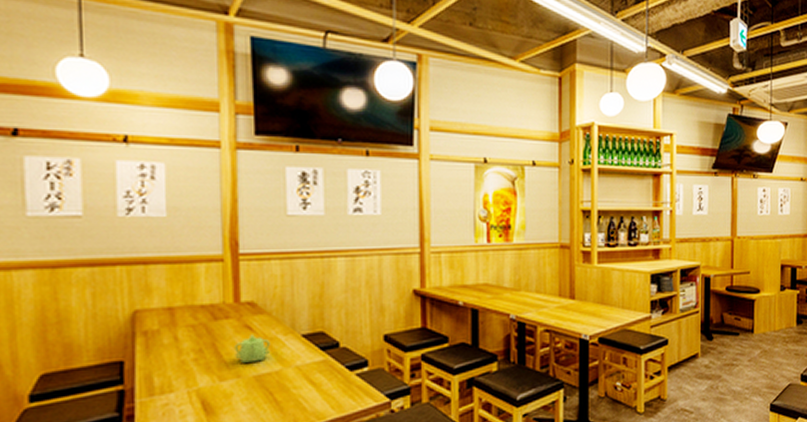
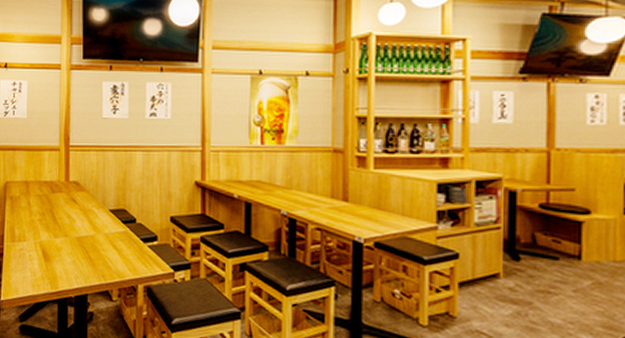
teapot: present [234,334,271,363] -> none [64,205,88,227]

